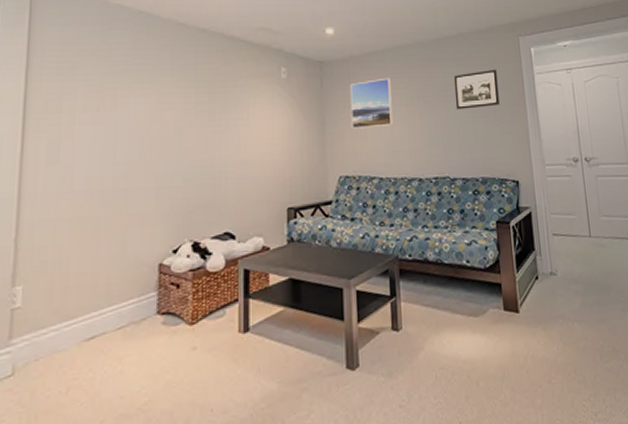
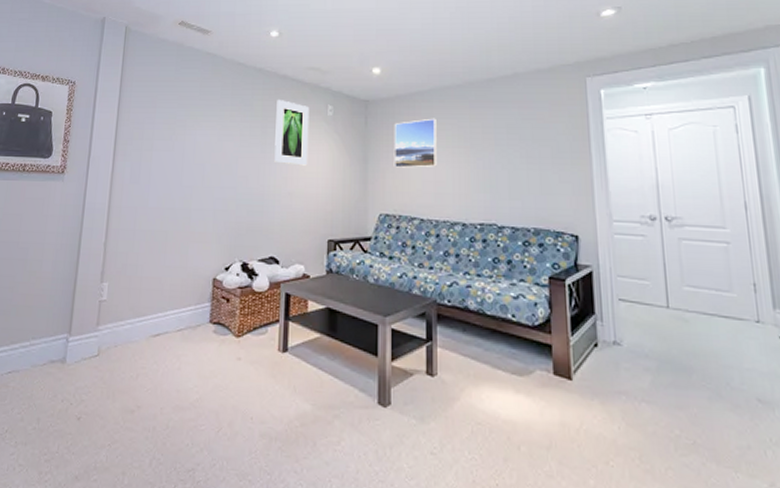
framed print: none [225,61,262,132] -> present [274,99,310,166]
picture frame: present [453,69,499,109] -> none [506,112,559,154]

